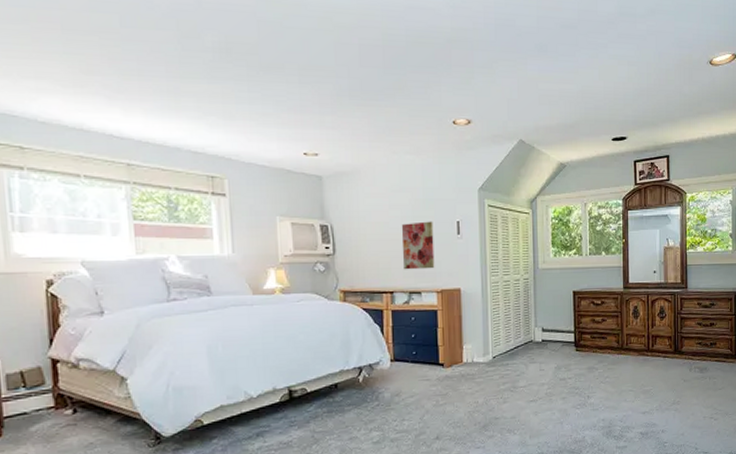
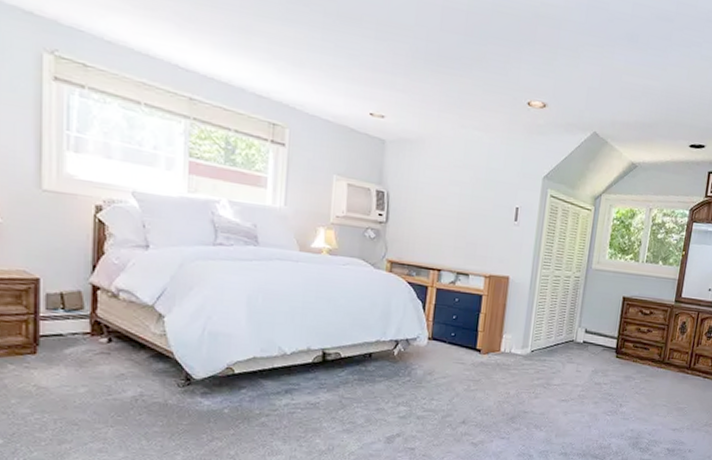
wall art: present [401,221,435,270] -> none [455,201,492,253]

